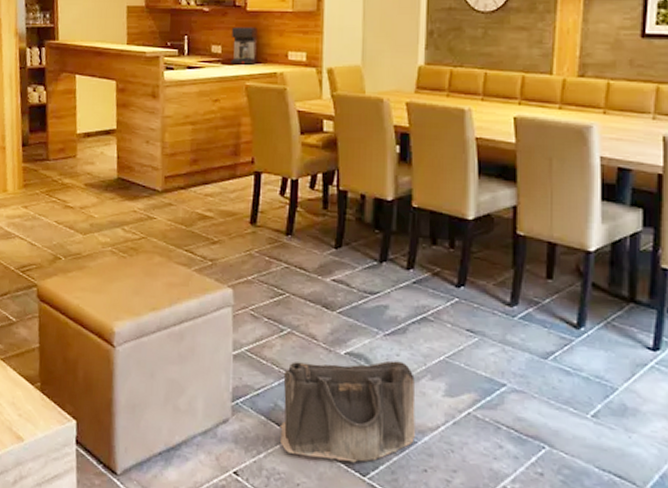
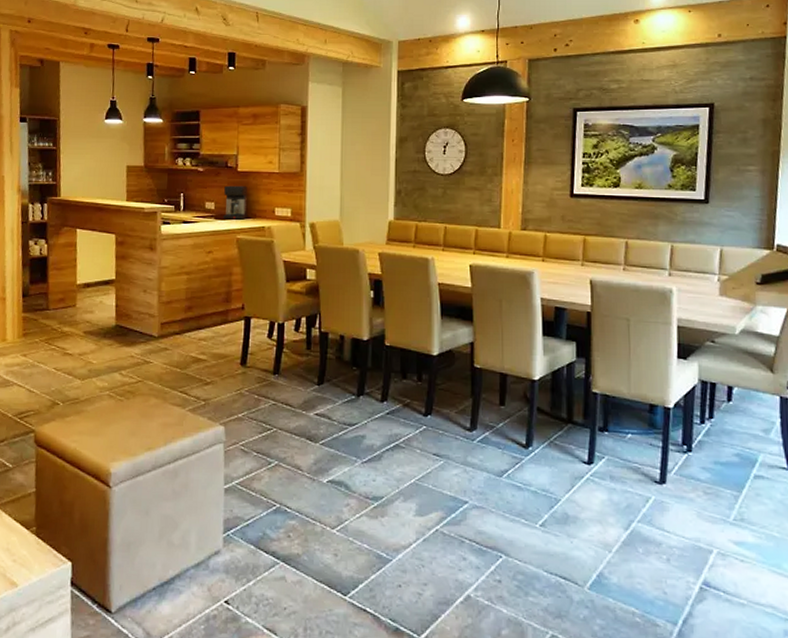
saddlebag: present [279,360,416,463] -> none [267,486,390,584]

